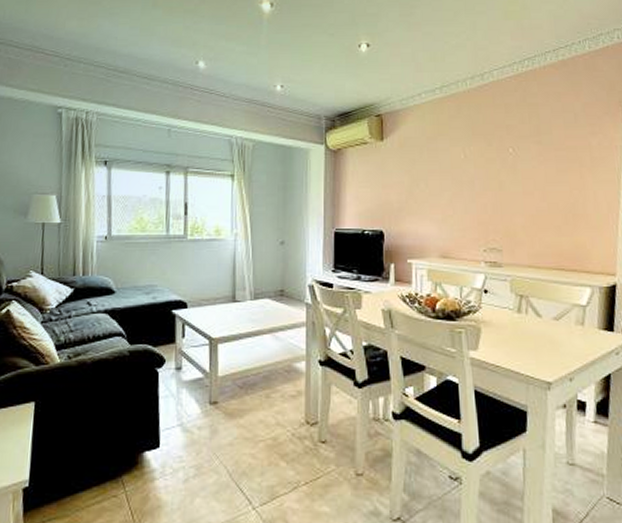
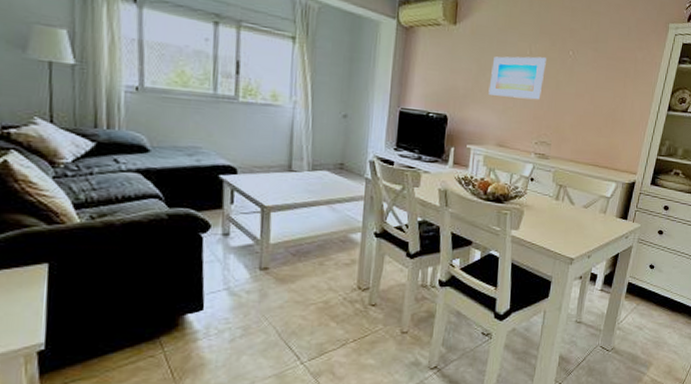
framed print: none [424,159,484,205] -> present [488,56,546,100]

